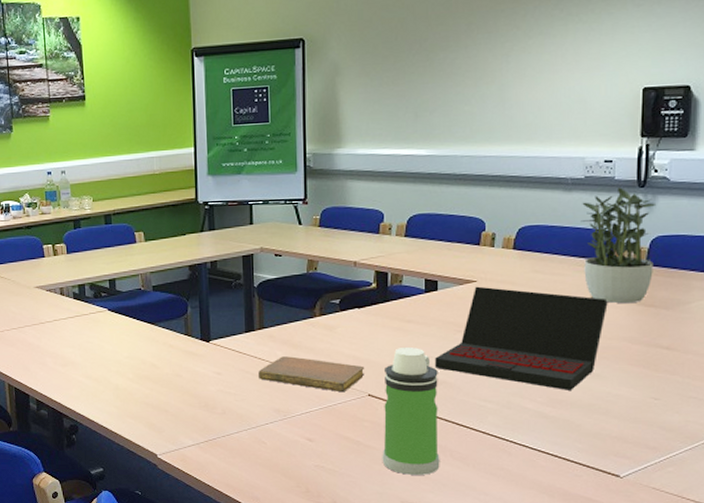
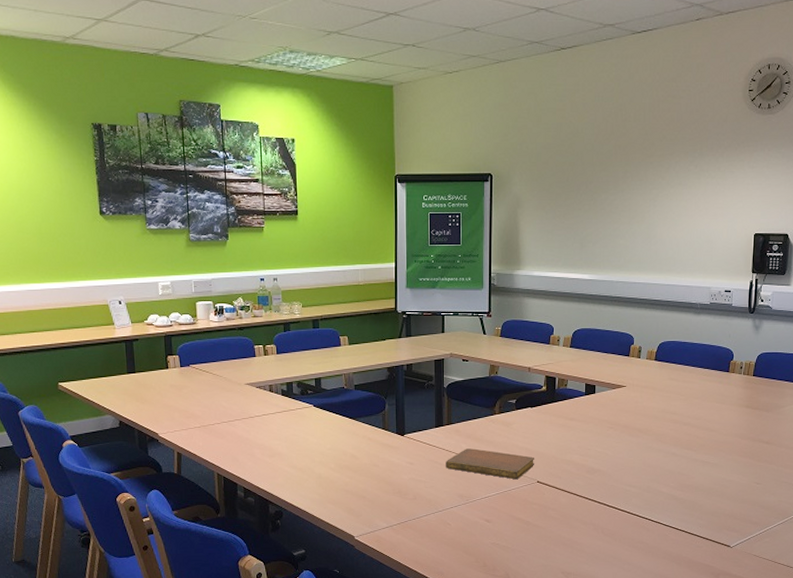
water bottle: present [382,347,440,475] -> none [547,441,594,549]
laptop: present [435,286,608,390] -> none [592,390,725,477]
potted plant: present [580,187,657,304] -> none [706,313,762,407]

